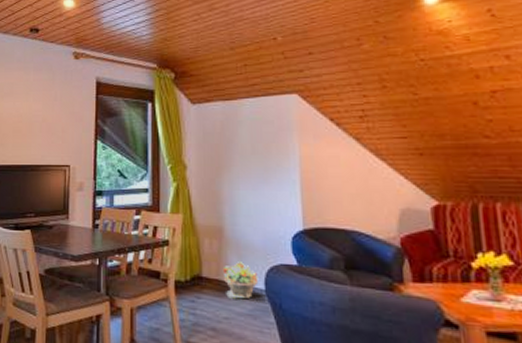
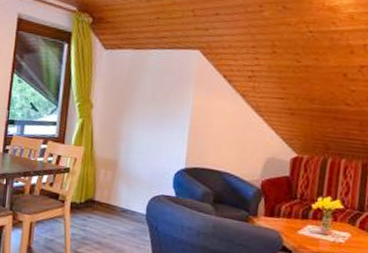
potted plant: present [222,262,259,299] -> none [112,190,142,220]

